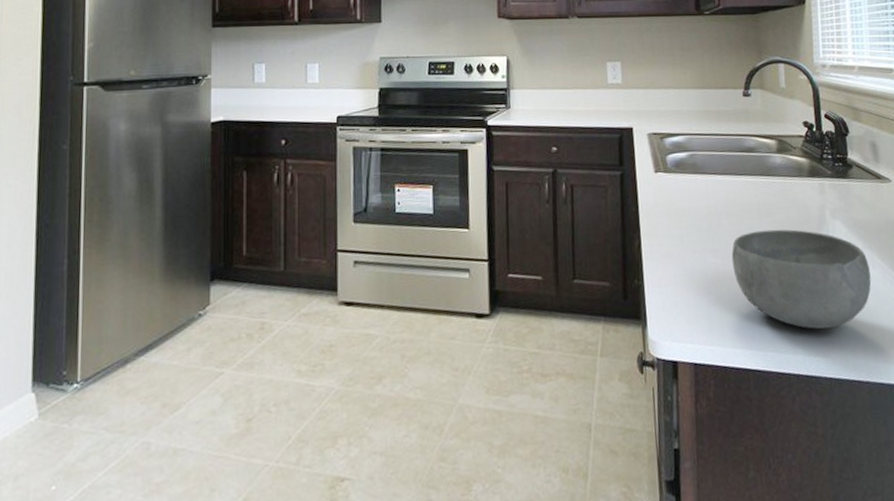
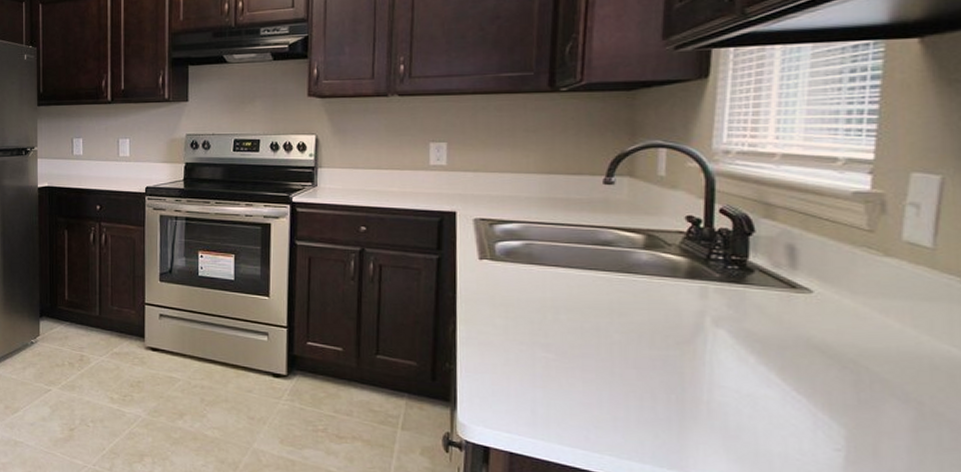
bowl: present [731,229,872,329] -> none [568,330,763,444]

